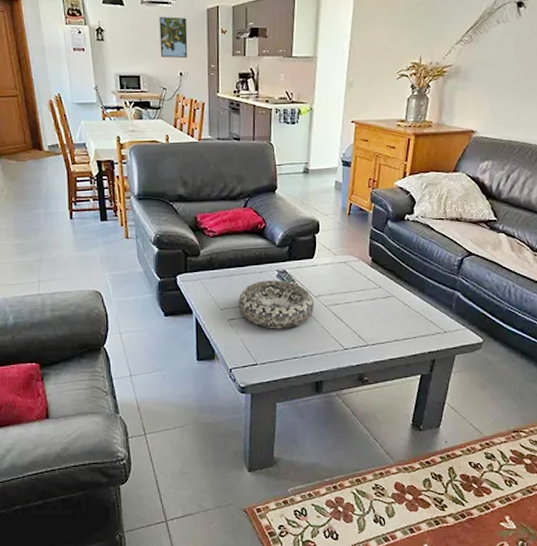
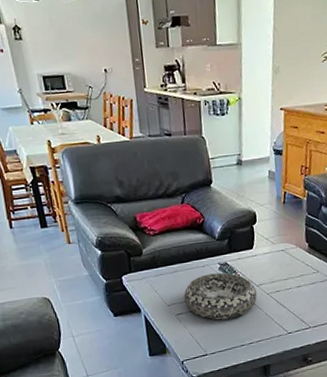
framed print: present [159,17,188,59] -> none [77,9,111,55]

